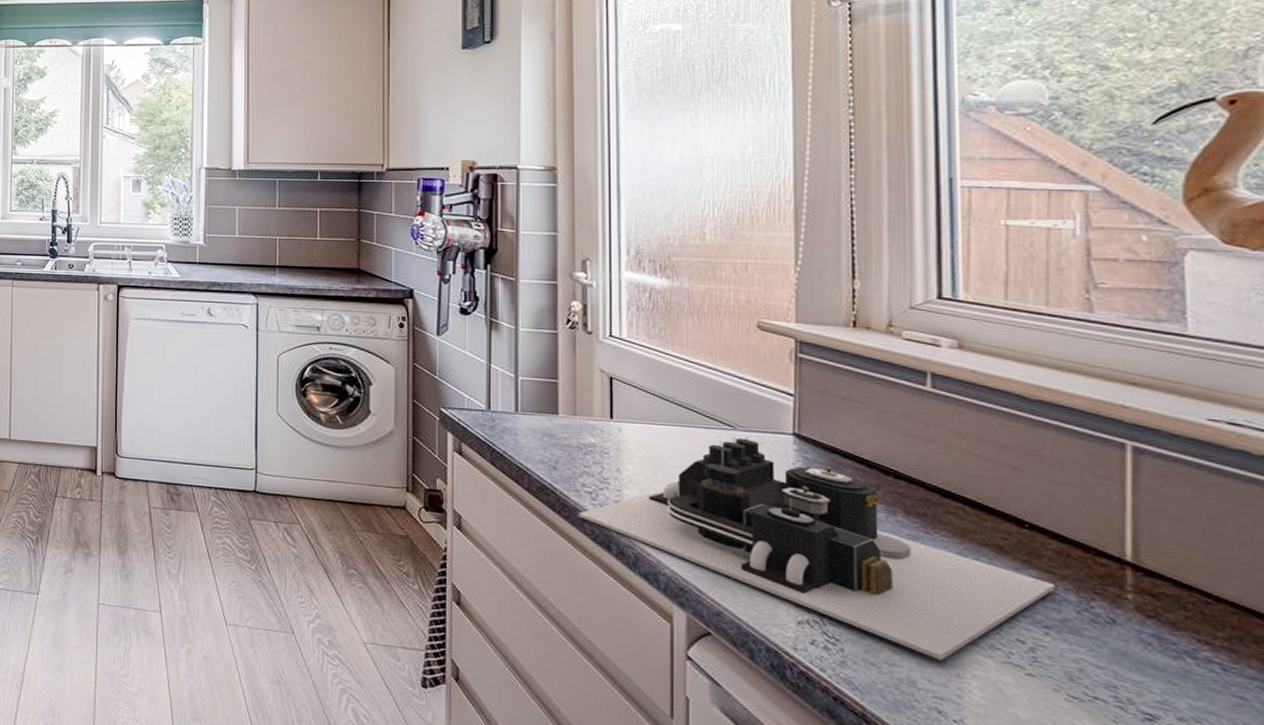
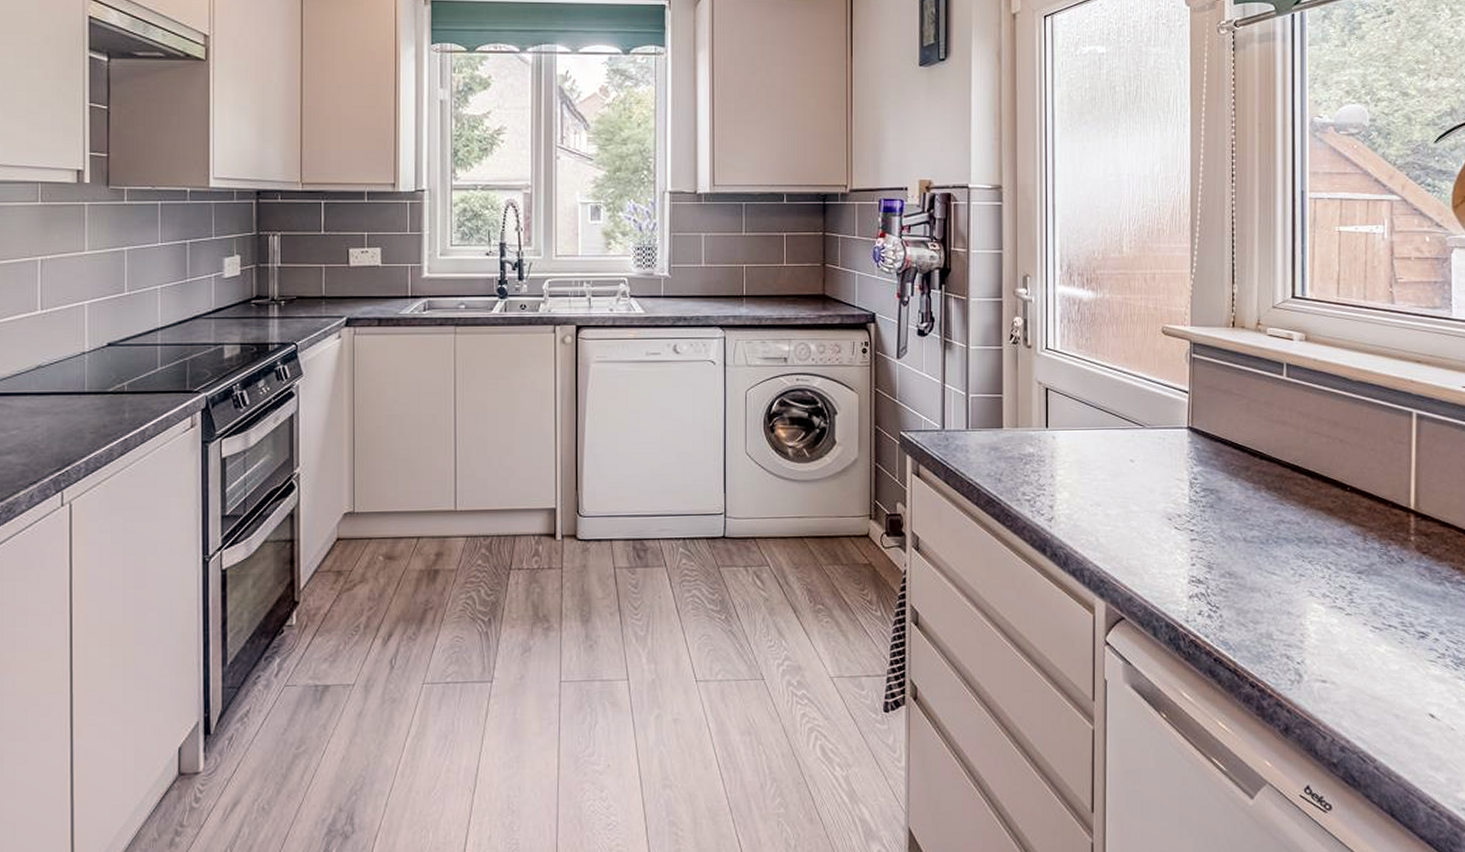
architectural model: present [578,437,1055,660] -> none [1019,434,1366,613]

